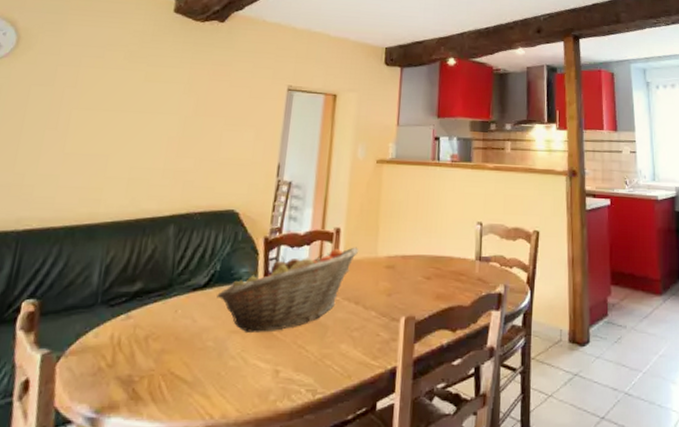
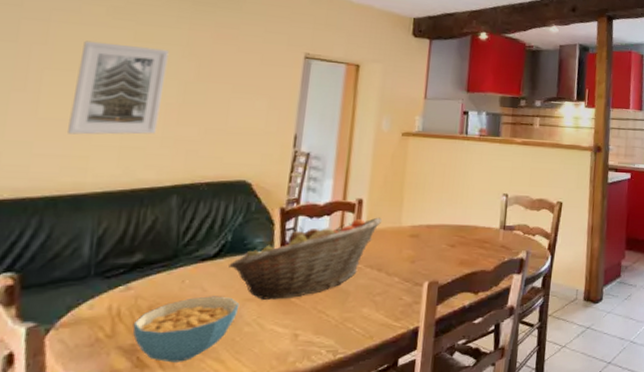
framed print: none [87,82,173,168] -> present [68,40,169,135]
cereal bowl: none [130,327,226,396] -> present [133,296,240,363]

